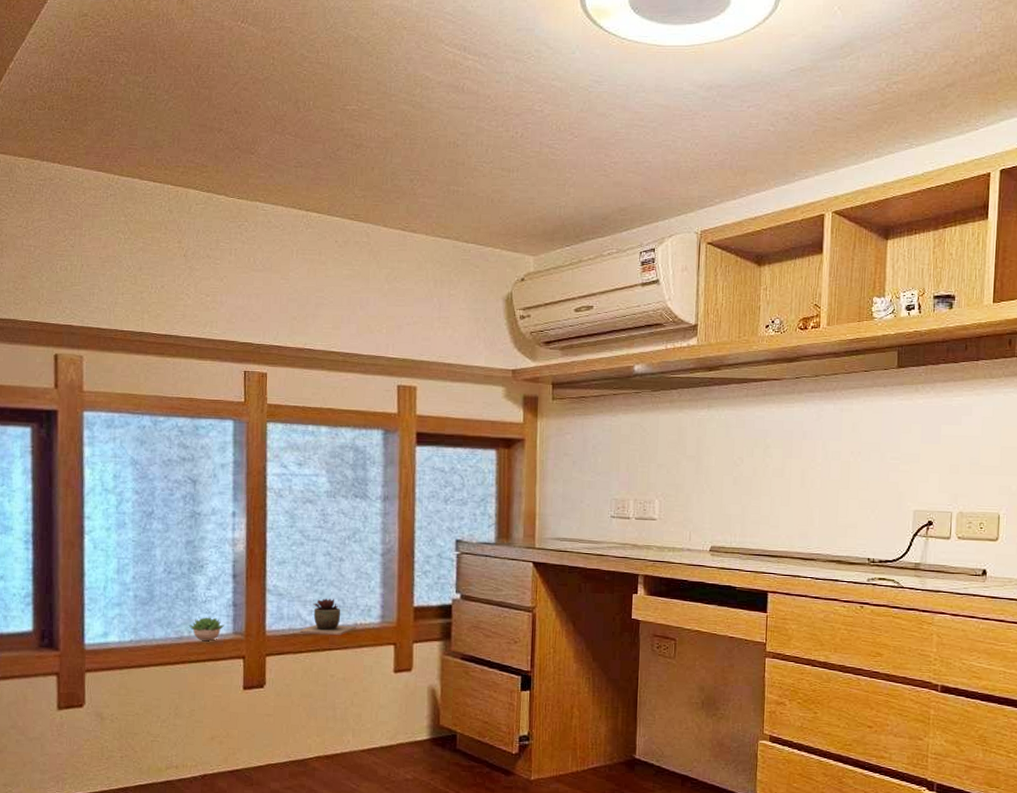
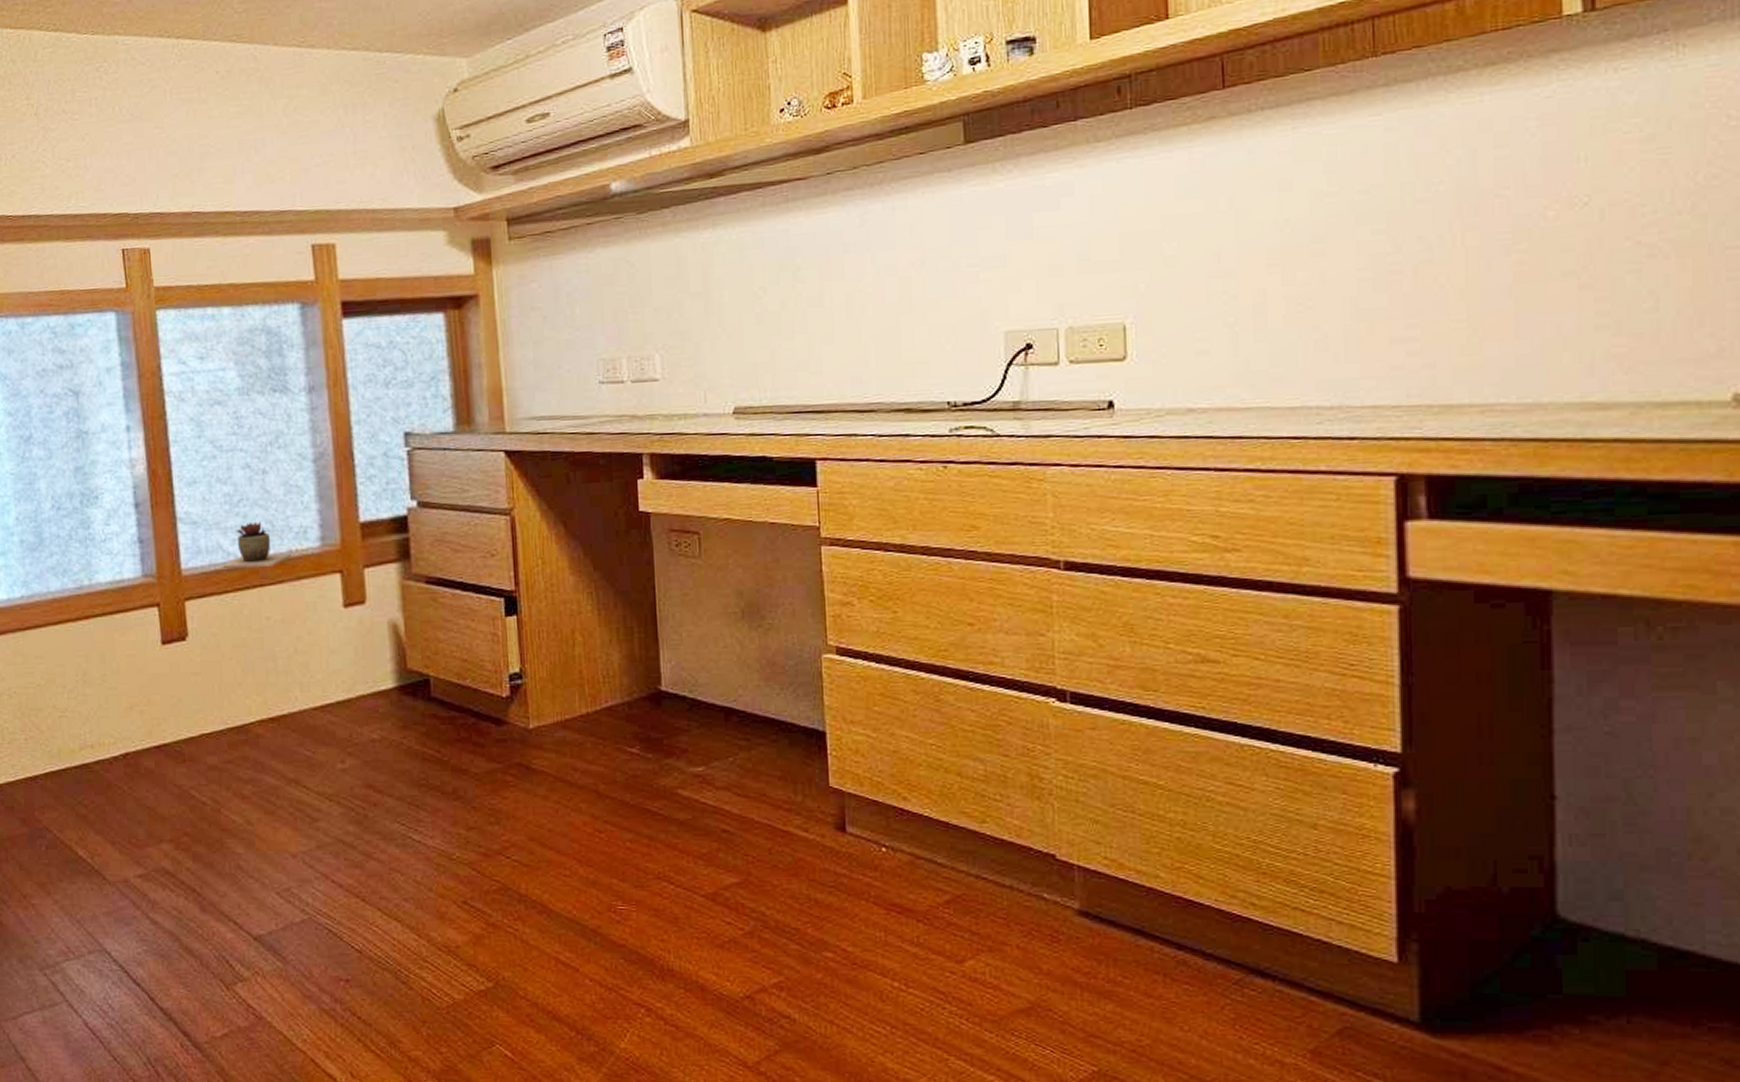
succulent plant: present [188,617,225,642] -> none [88,559,132,589]

